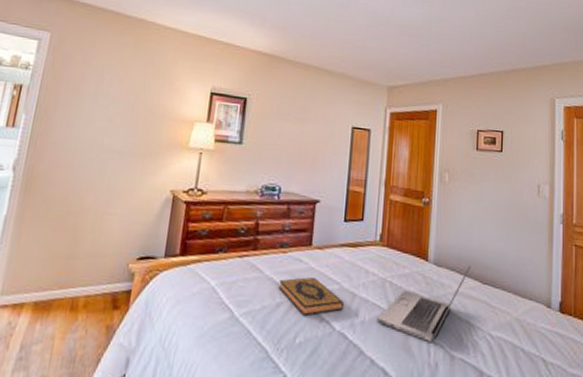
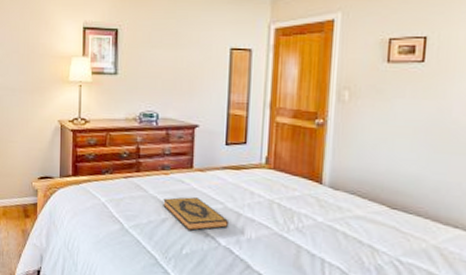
laptop: present [377,265,471,342] -> none [264,189,376,262]

